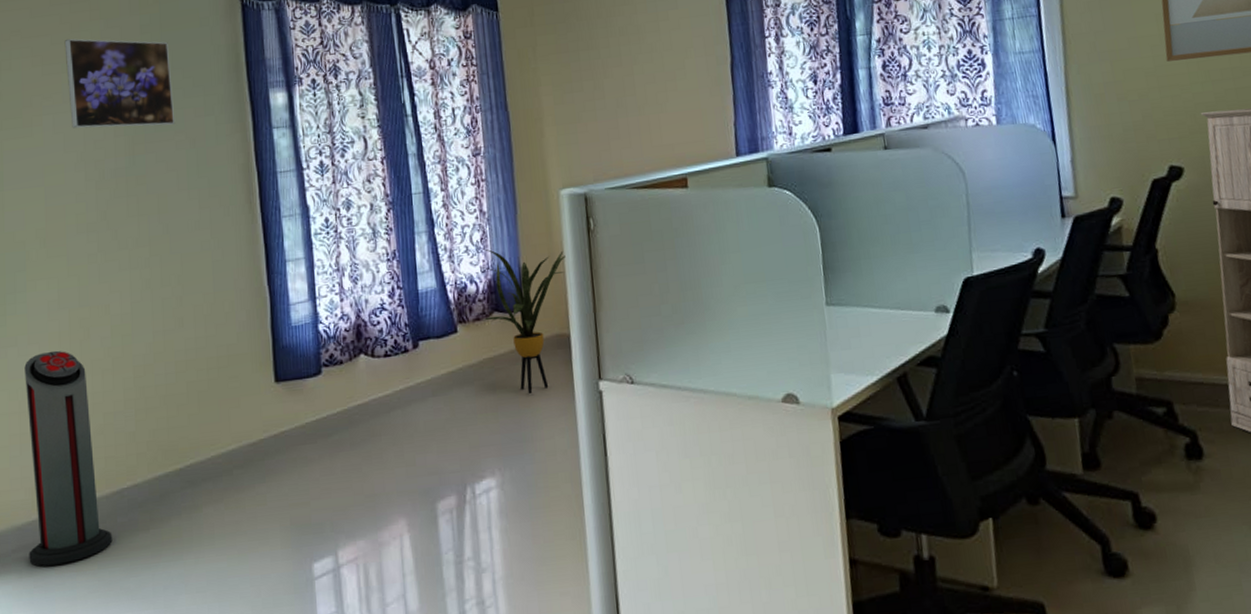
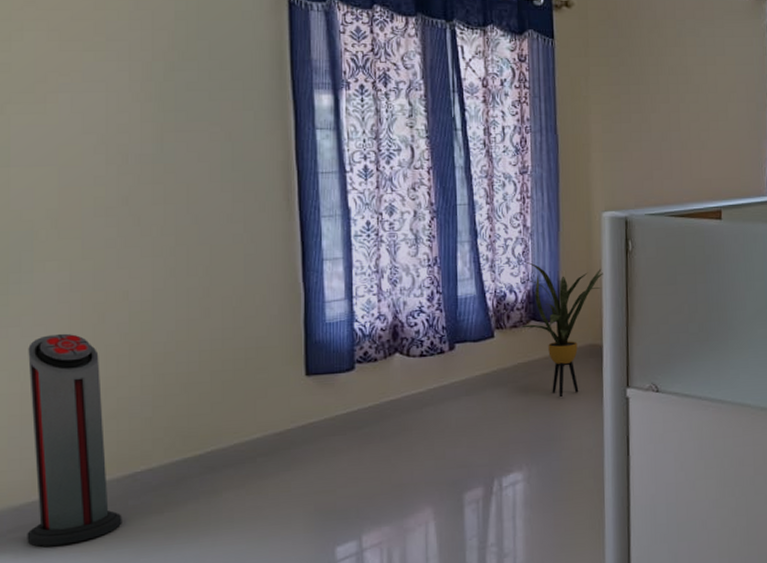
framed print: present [64,38,176,129] -> none [87,16,210,116]

